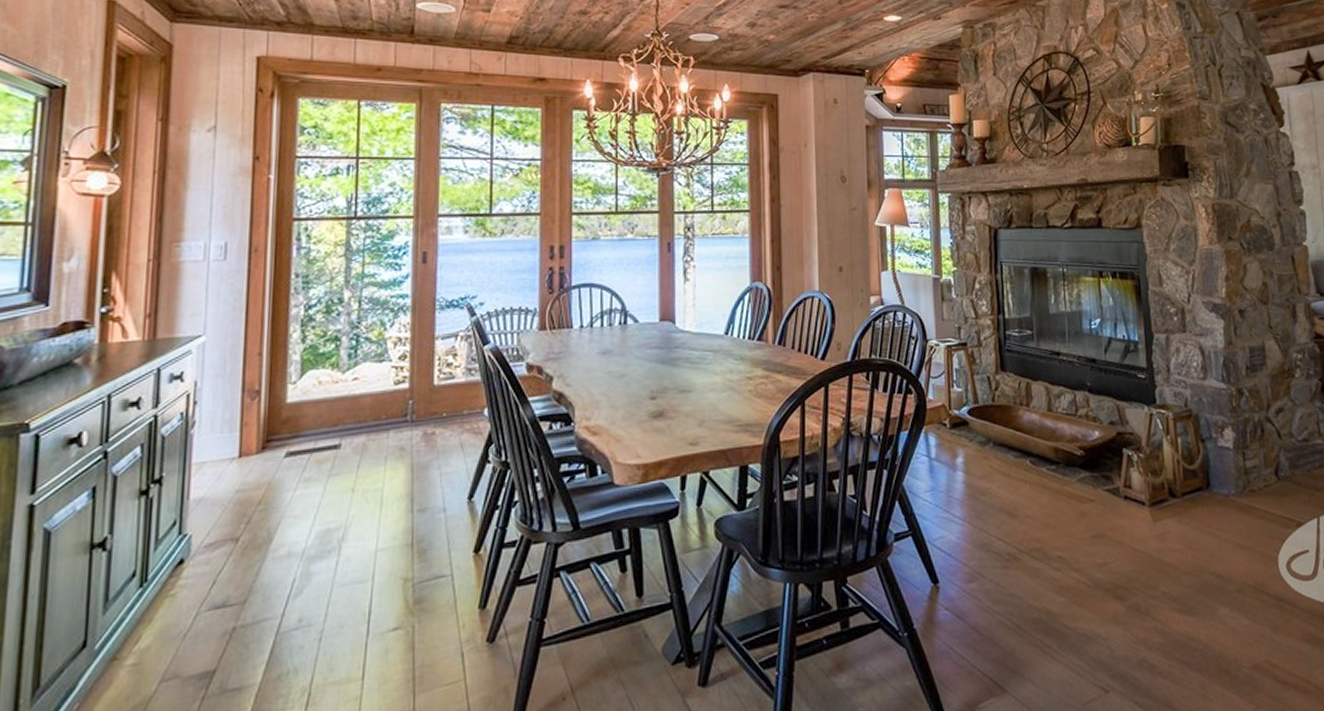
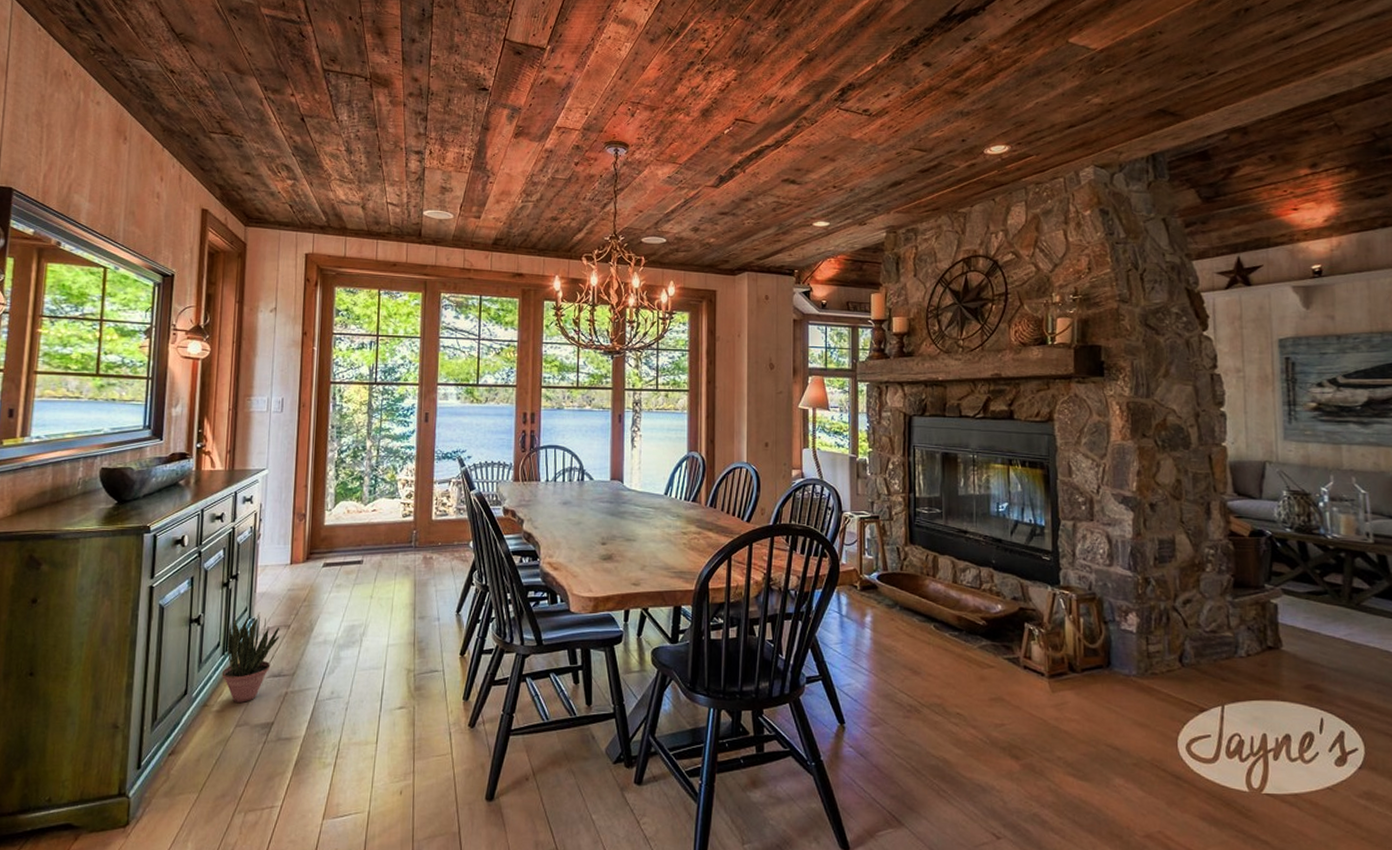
potted plant: none [139,525,225,650] -> present [222,612,280,703]

